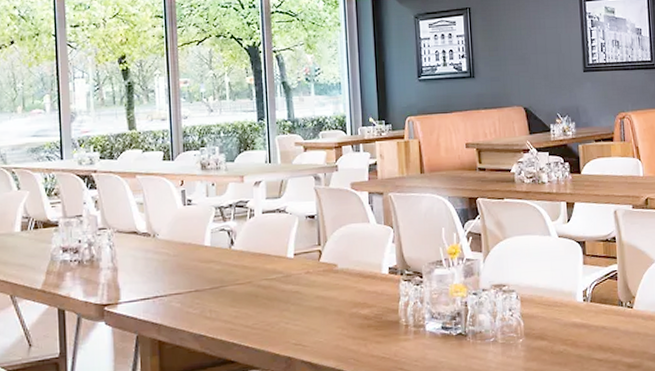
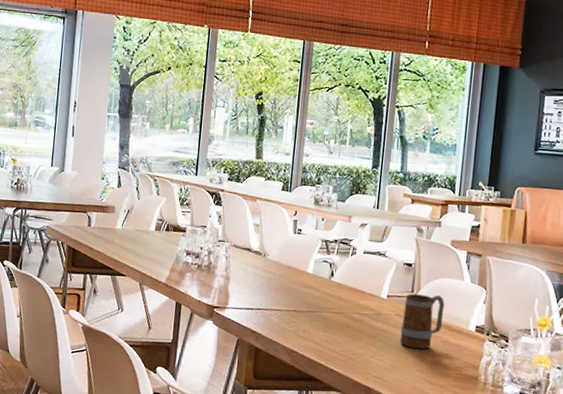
mug: none [313,242,356,305] -> present [399,293,445,350]

